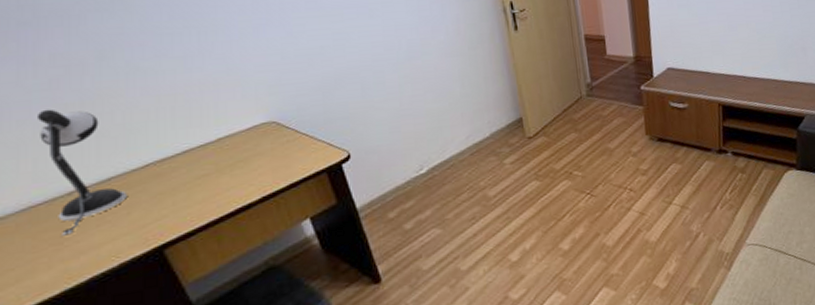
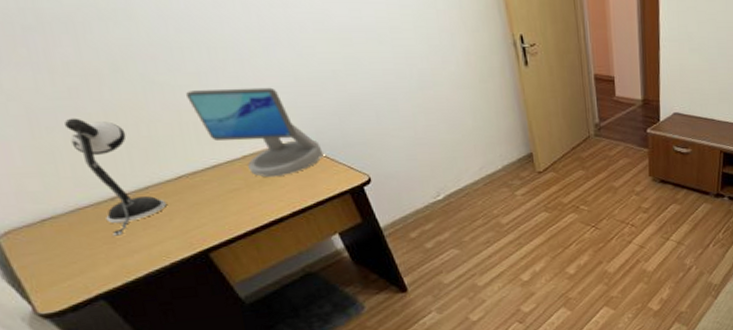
computer monitor: none [169,66,302,161] -> present [186,87,323,178]

